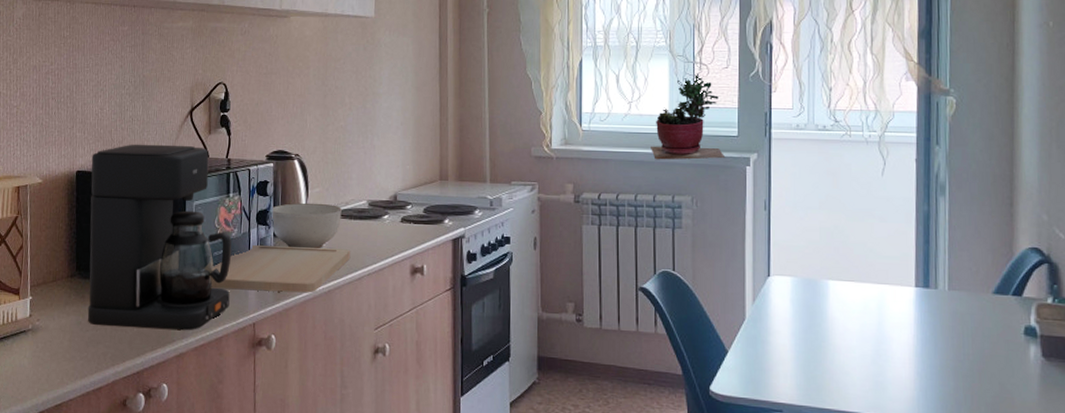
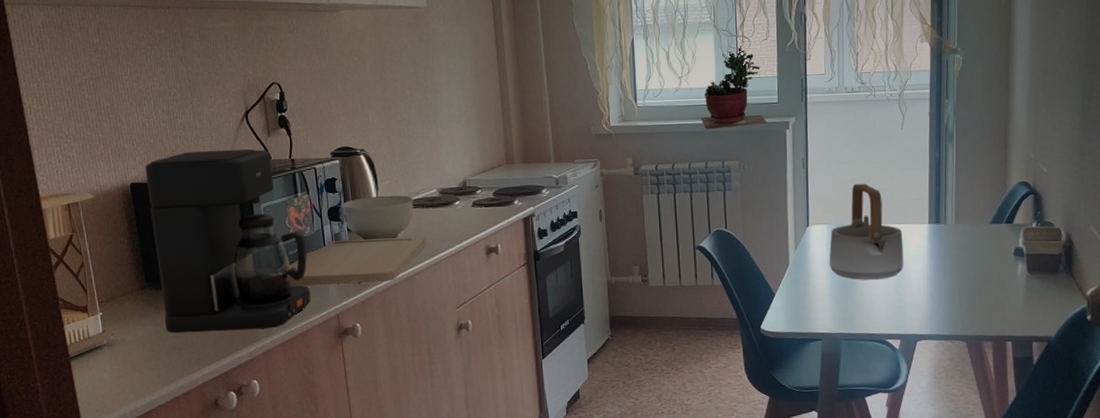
teapot: none [793,233,885,348] -> present [829,183,904,281]

